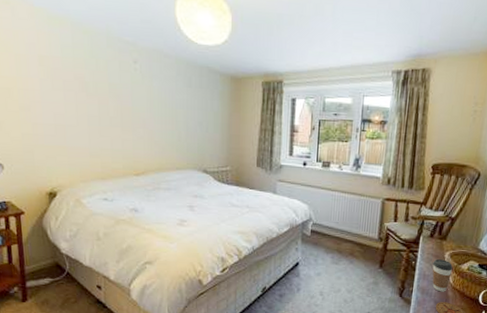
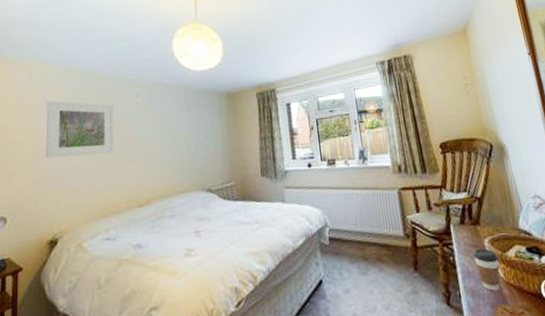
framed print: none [34,50,111,119] -> present [45,101,115,158]

